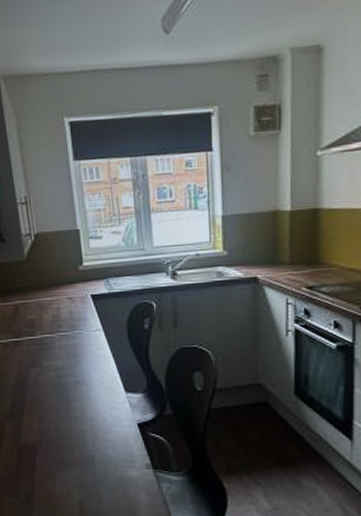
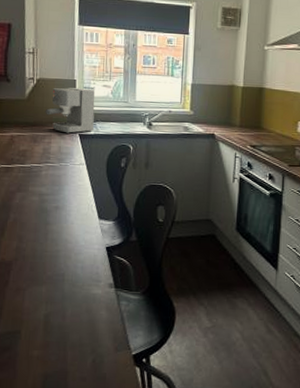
coffee maker: none [48,238,107,295] -> present [45,87,95,133]

